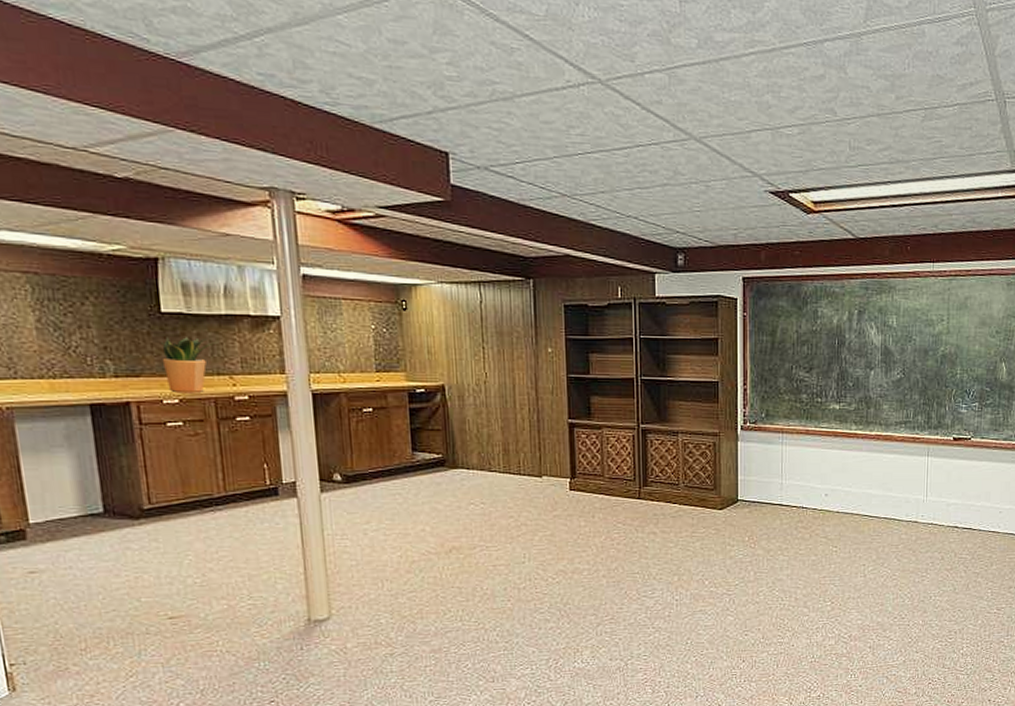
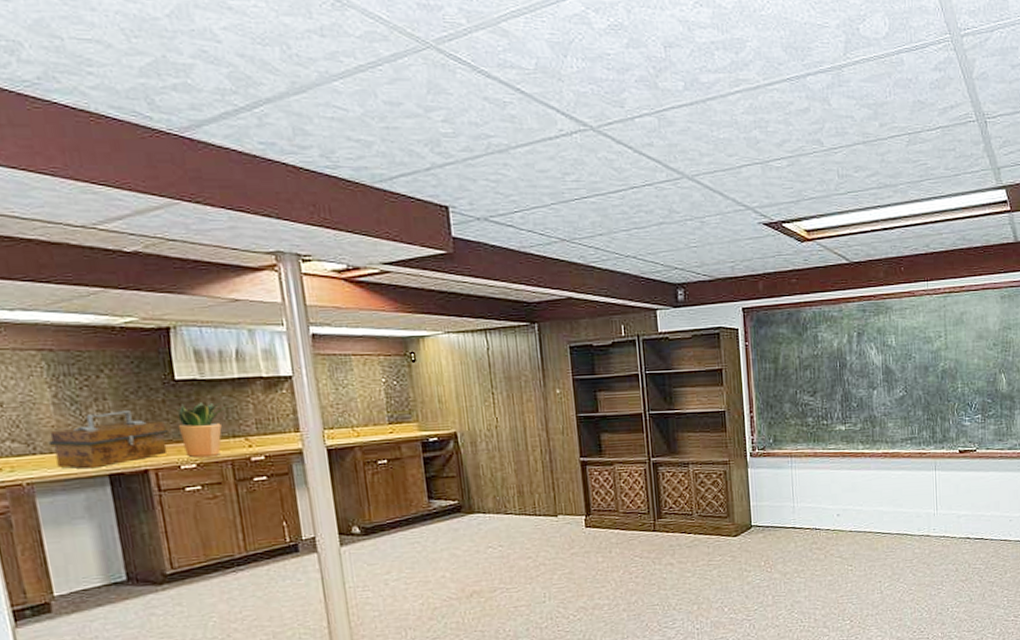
toolbox: none [29,340,152,397] -> present [48,411,168,469]

